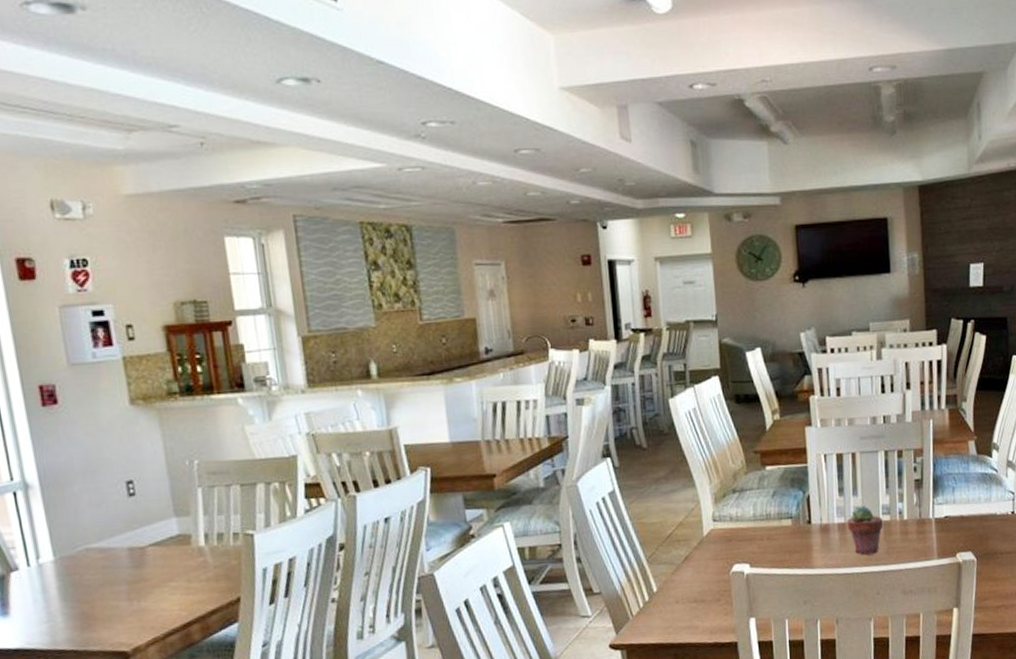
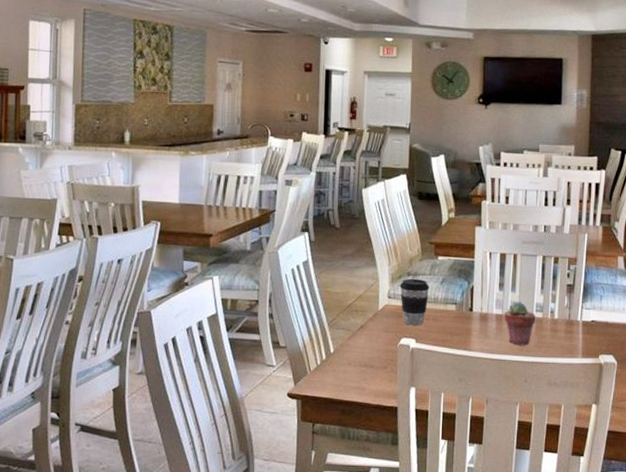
coffee cup: none [725,495,760,549] -> present [399,278,430,325]

